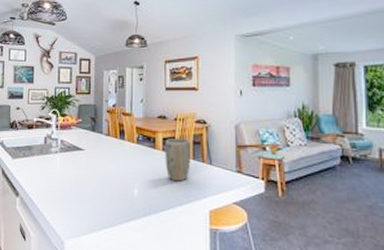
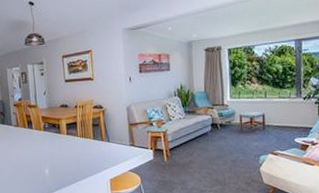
plant pot: present [165,138,191,182] -> none [68,122,92,159]

